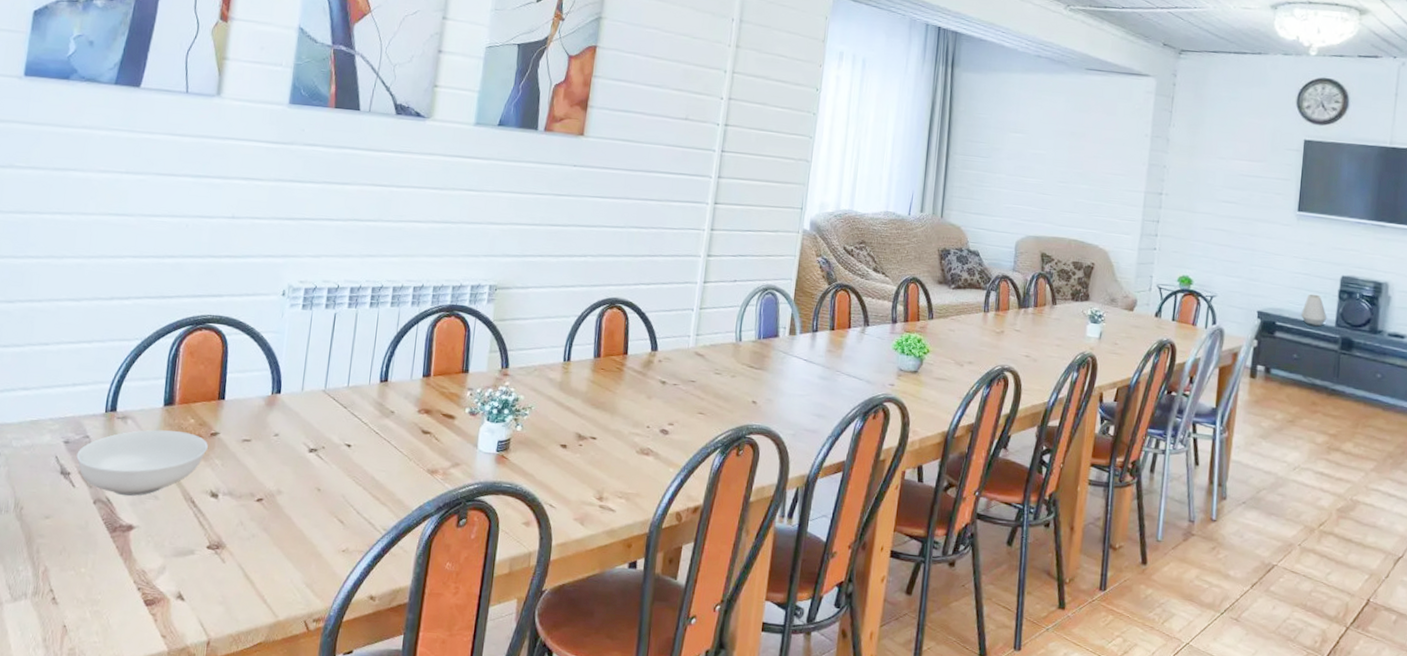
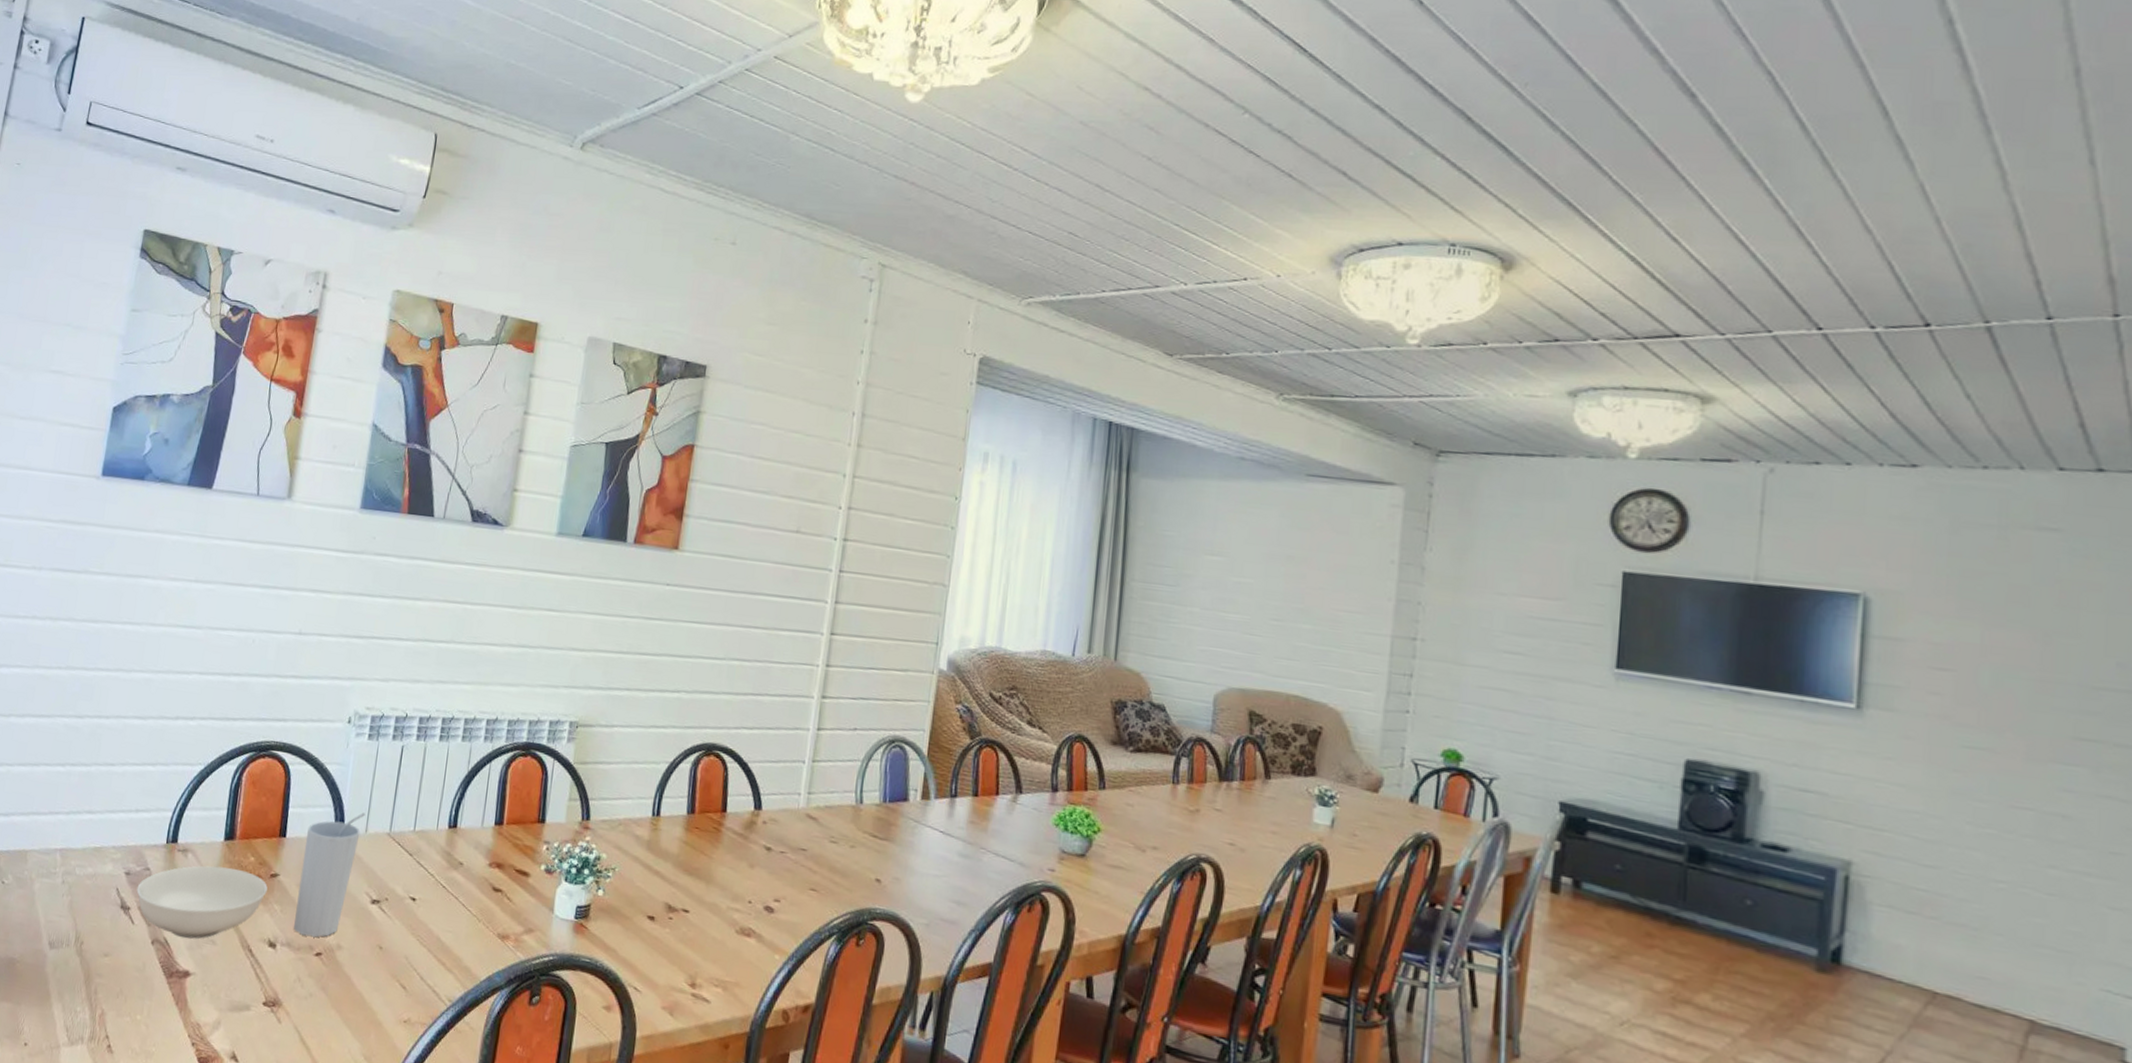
cup: none [235,373,301,486] -> present [294,812,365,938]
vase: present [1300,294,1327,328] -> none [1624,782,1666,830]

